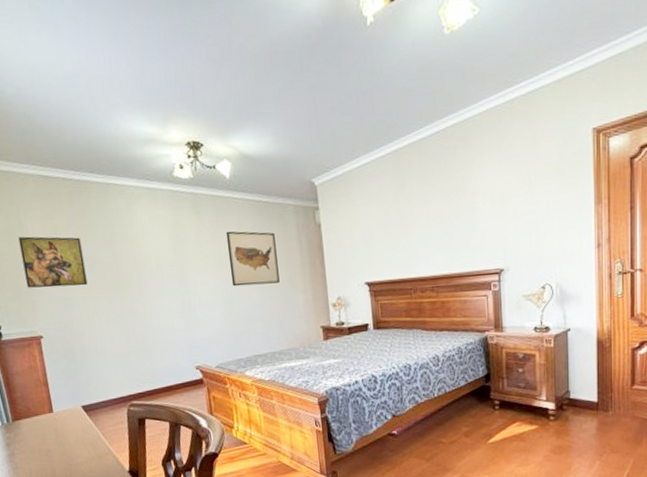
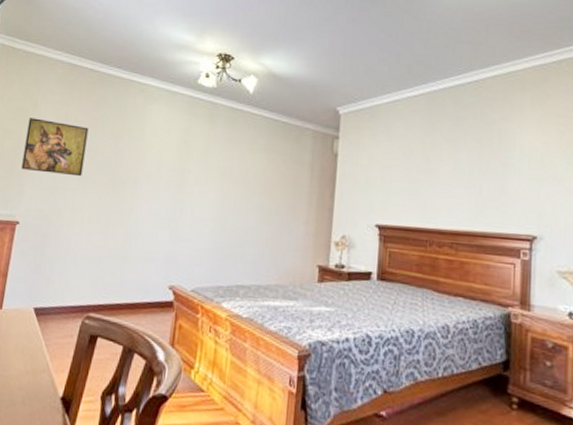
wall art: present [225,231,280,287] -> none [230,145,287,209]

